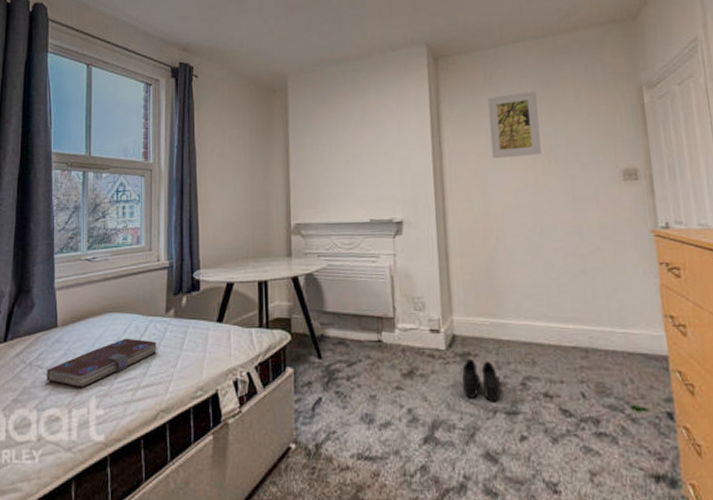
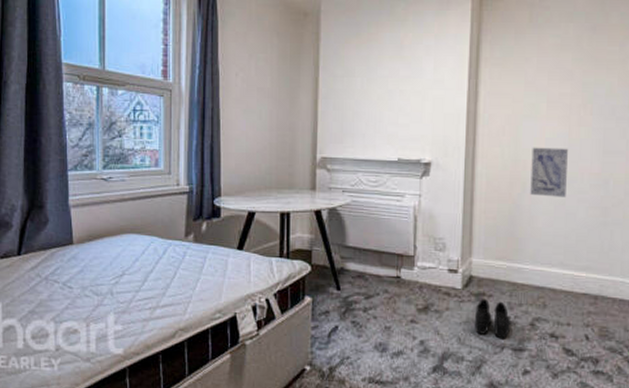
book: present [46,338,158,388] -> none [62,259,177,304]
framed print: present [487,91,541,159] -> none [528,38,583,106]
wall art: none [501,197,541,248] -> present [530,147,568,197]

